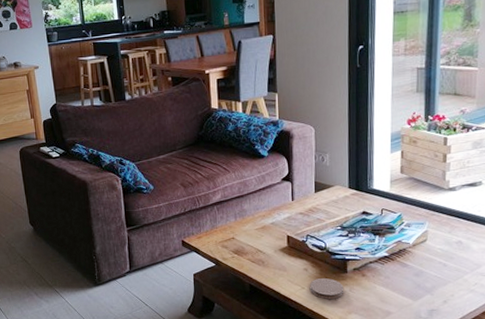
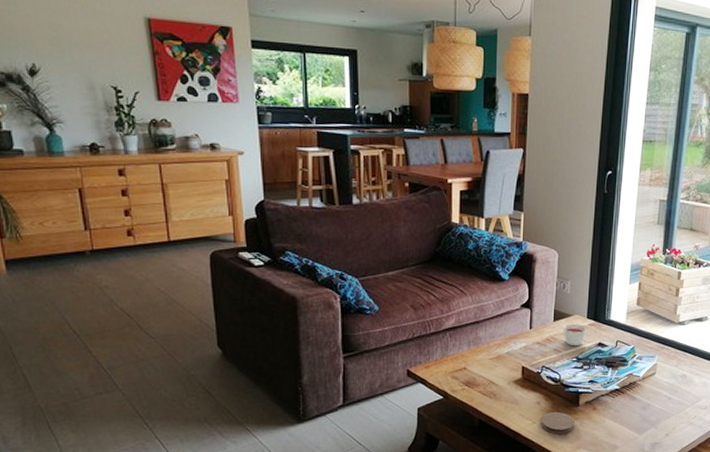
candle: none [325,193,349,216] -> present [563,323,586,347]

